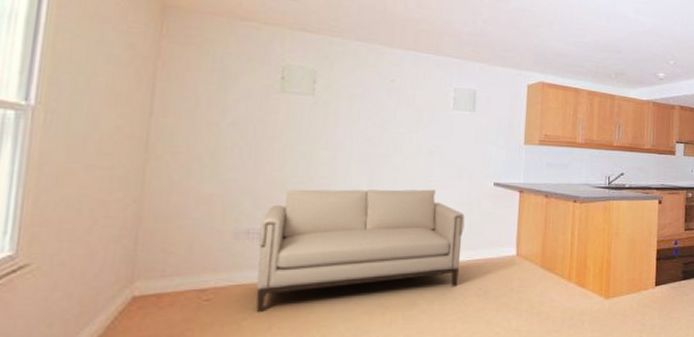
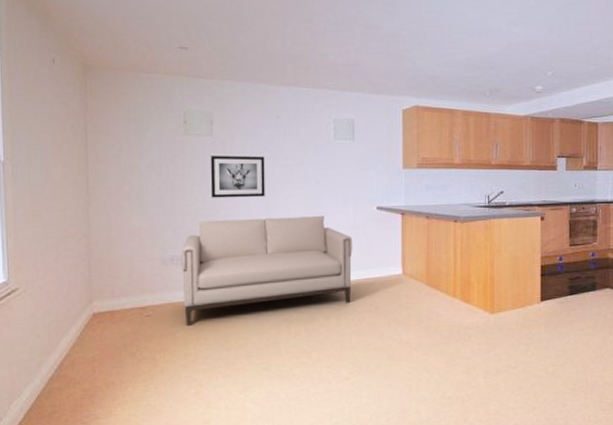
wall art: none [304,117,373,166] -> present [210,156,265,198]

